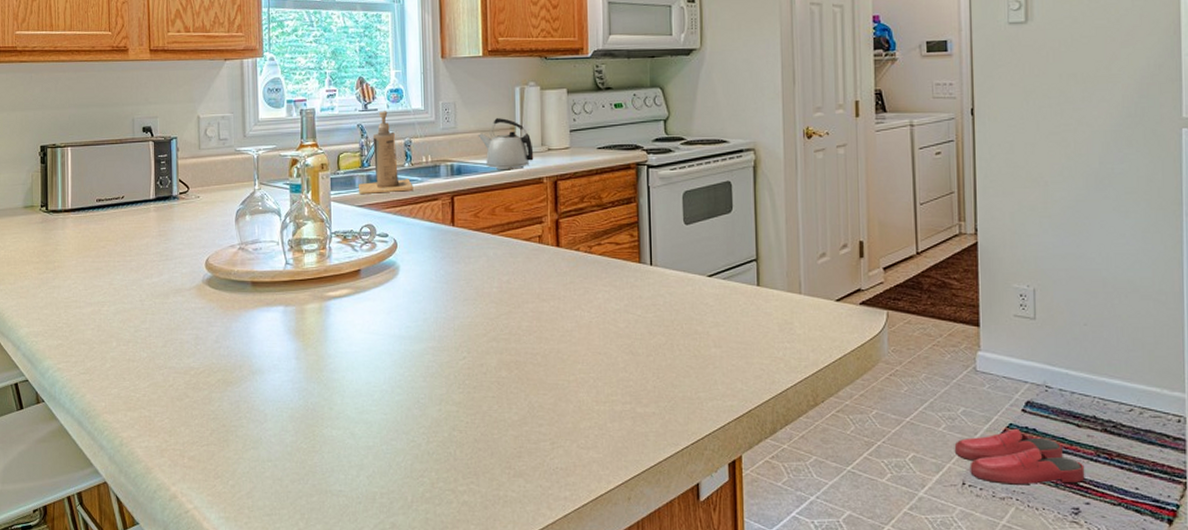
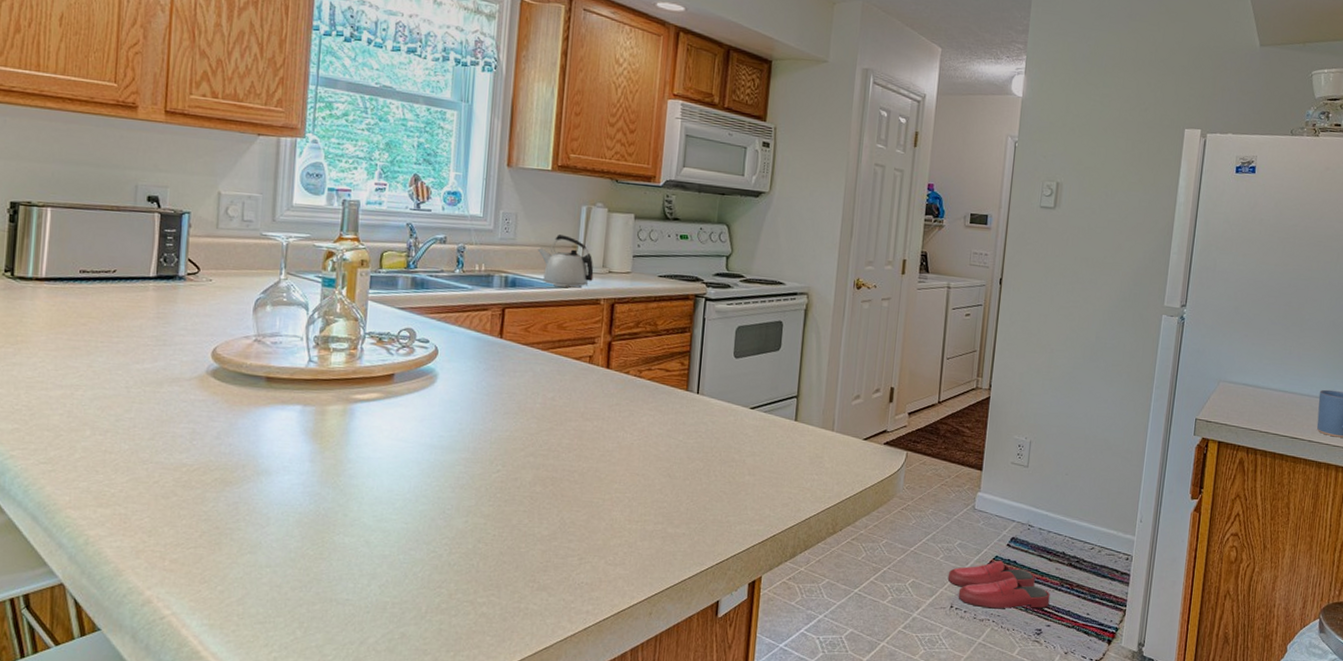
soap dispenser: present [358,111,414,194] -> none [400,212,462,298]

